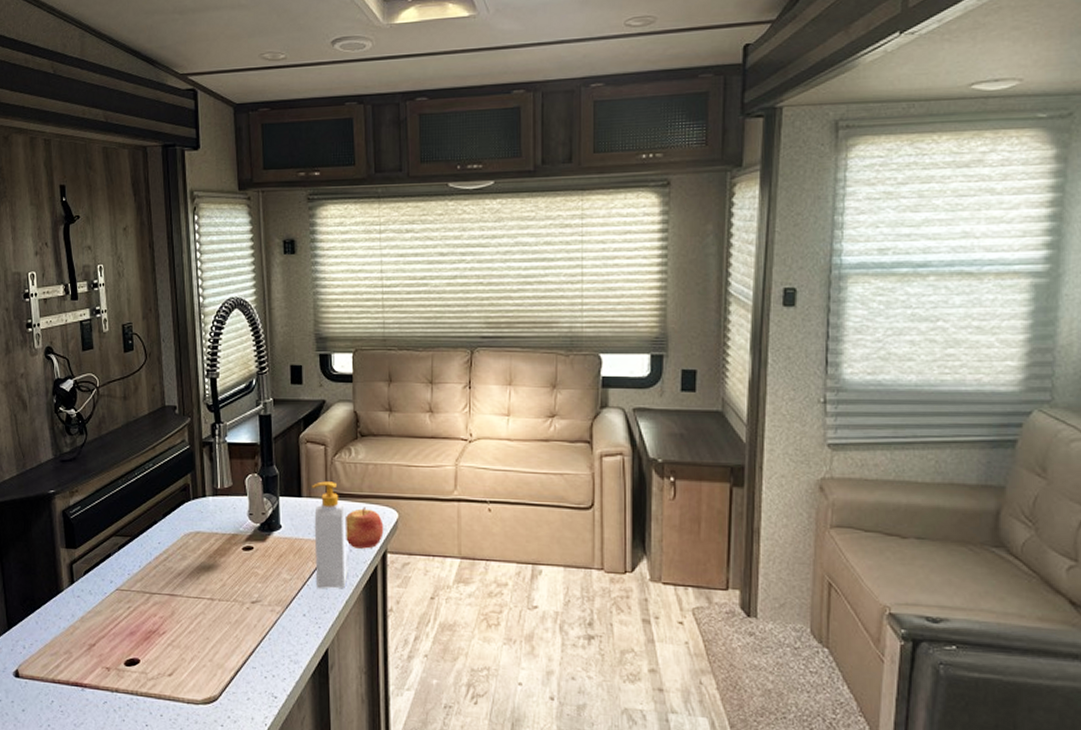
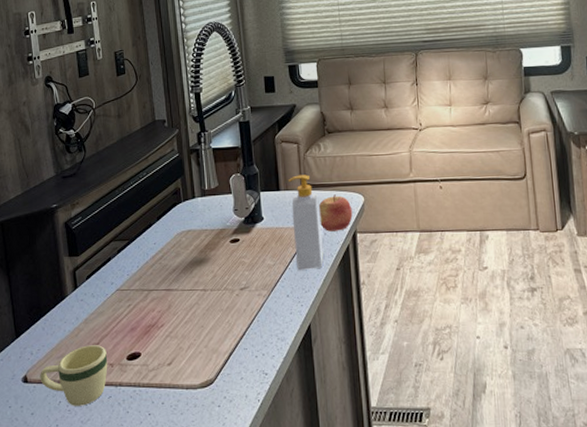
mug: none [32,645,104,709] -> present [40,345,108,406]

